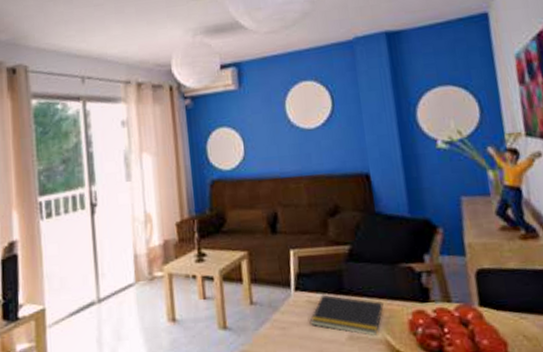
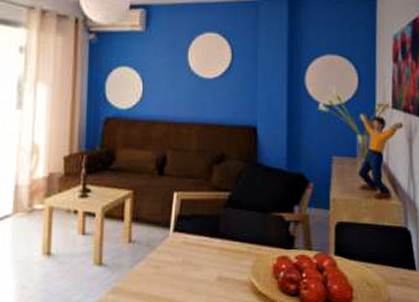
notepad: present [310,294,384,337] -> none [185,236,253,279]

